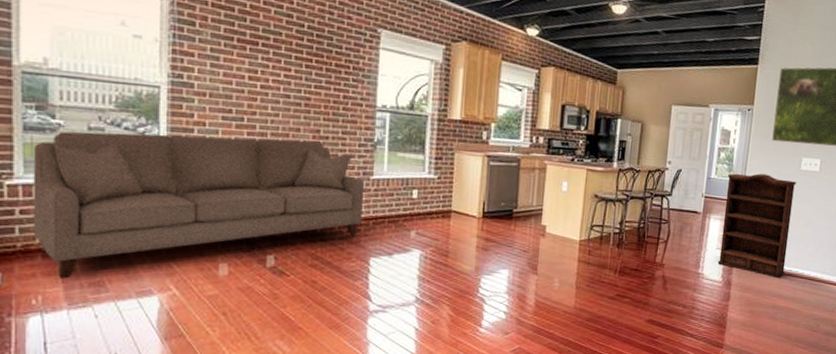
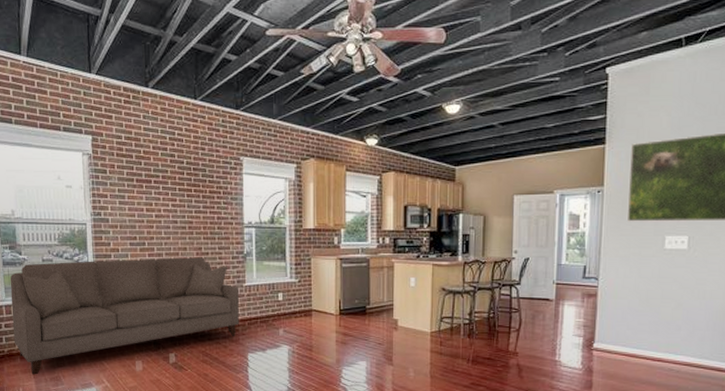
bookshelf: present [717,173,796,279] -> none [576,256,660,365]

